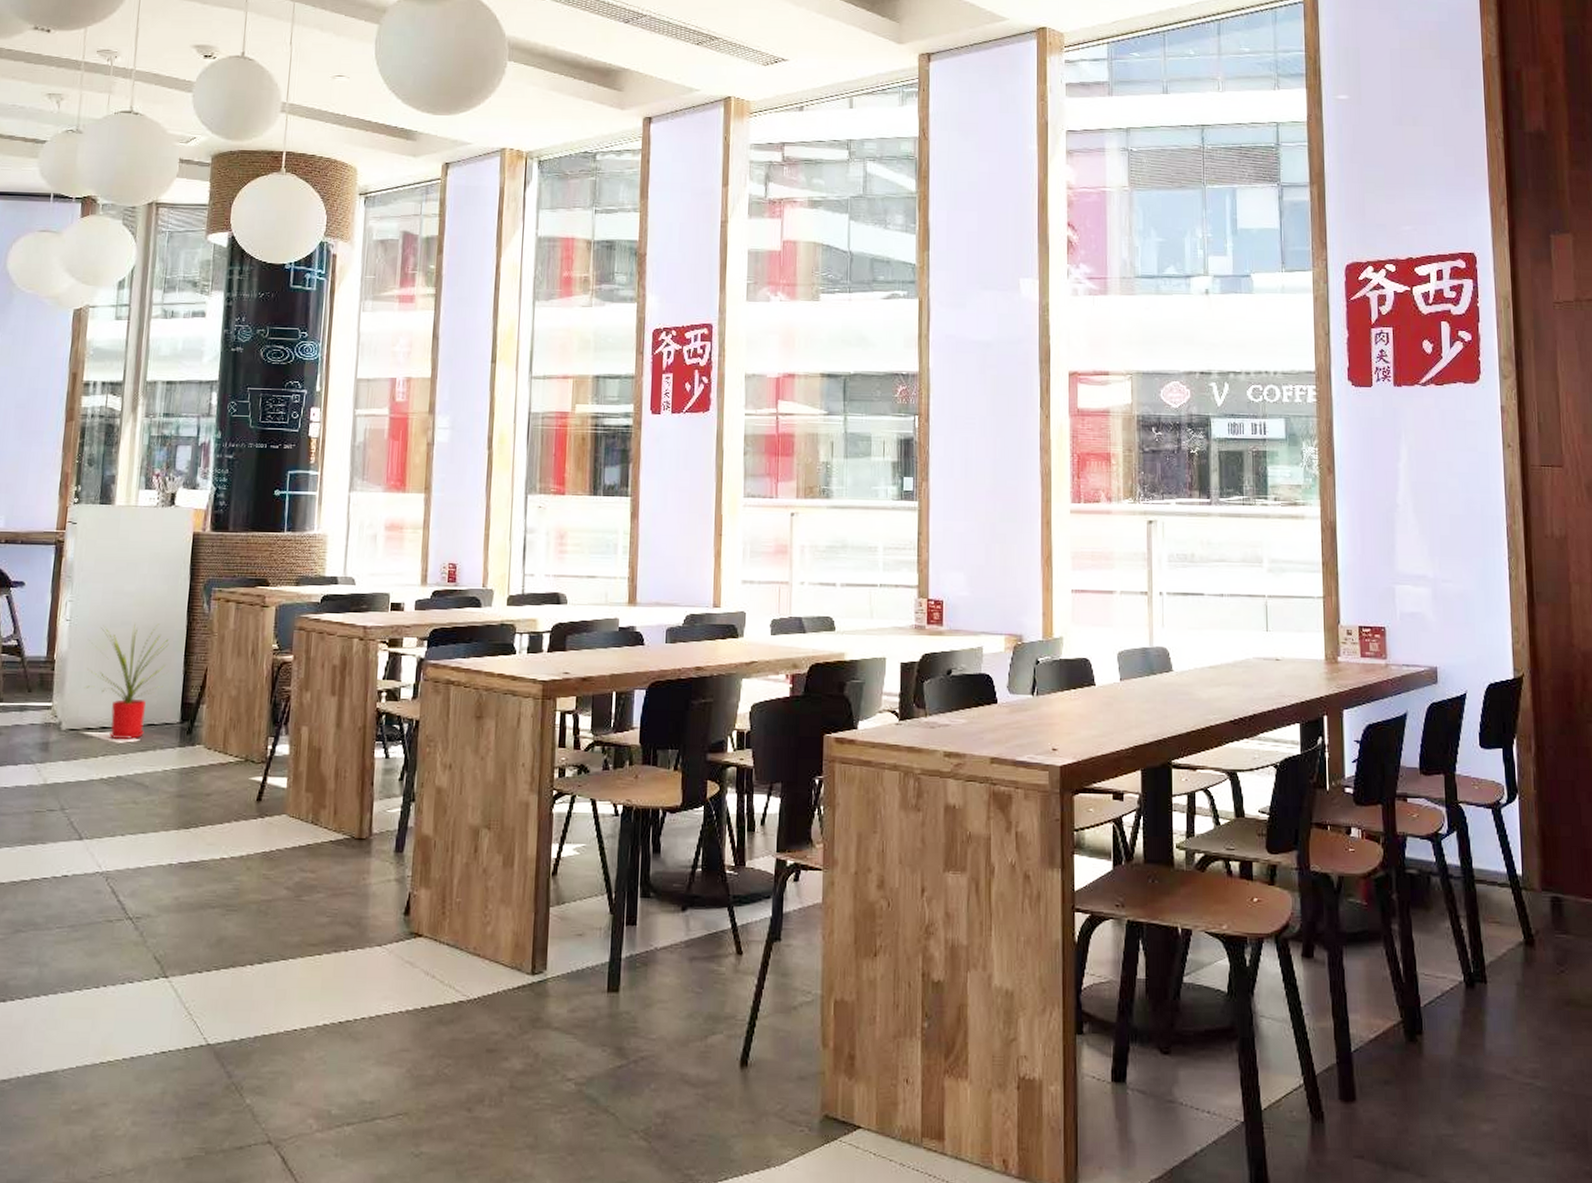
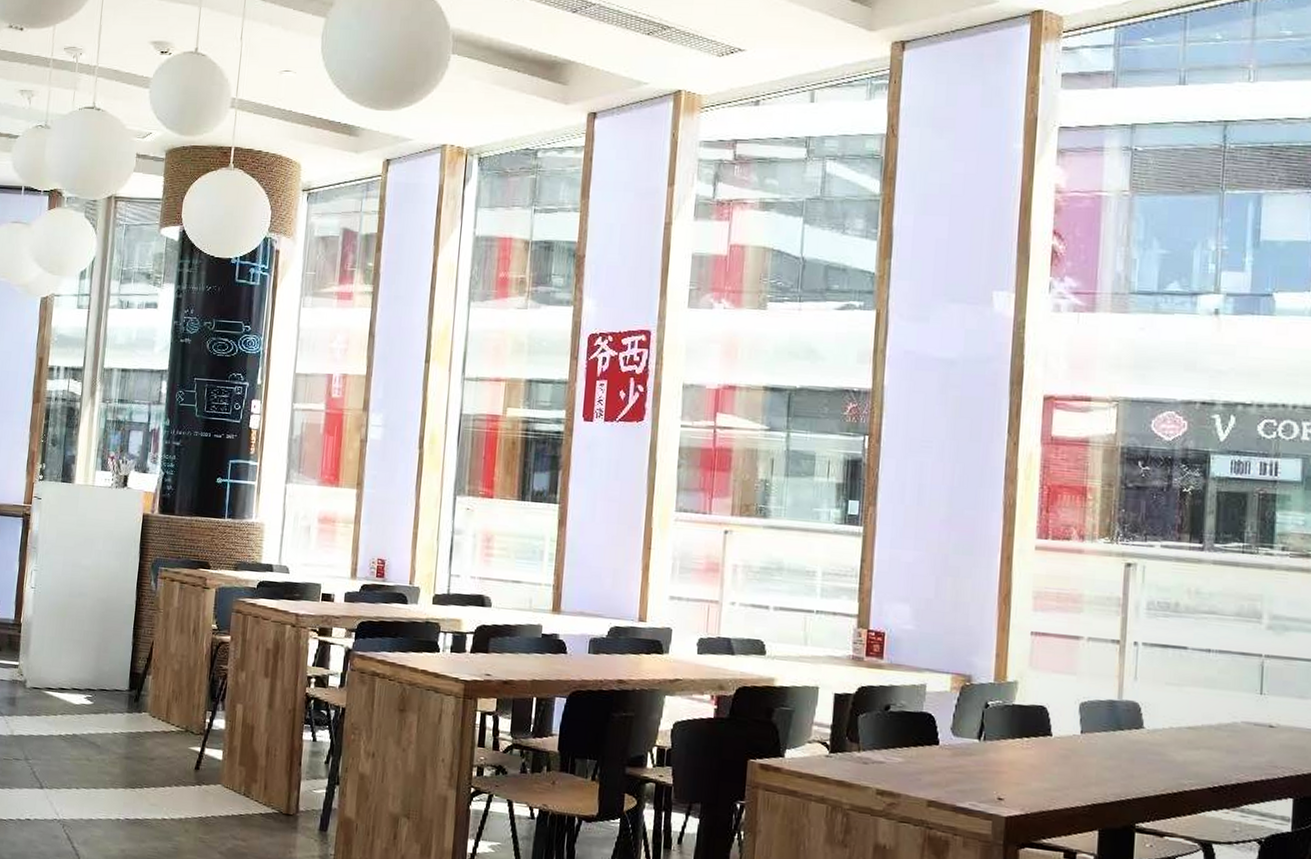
house plant: present [84,623,169,739] -> none [46,595,120,702]

